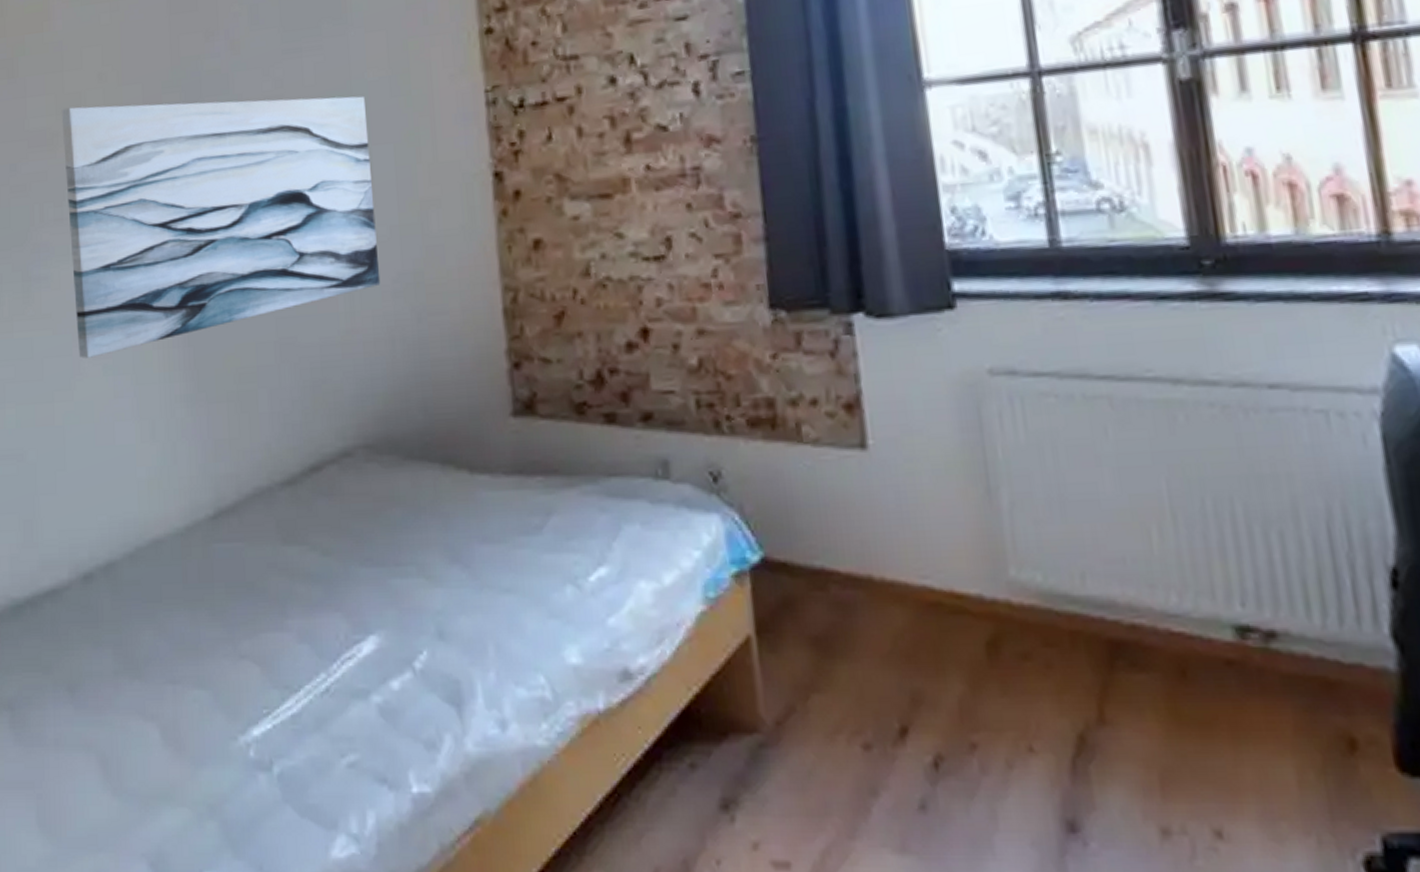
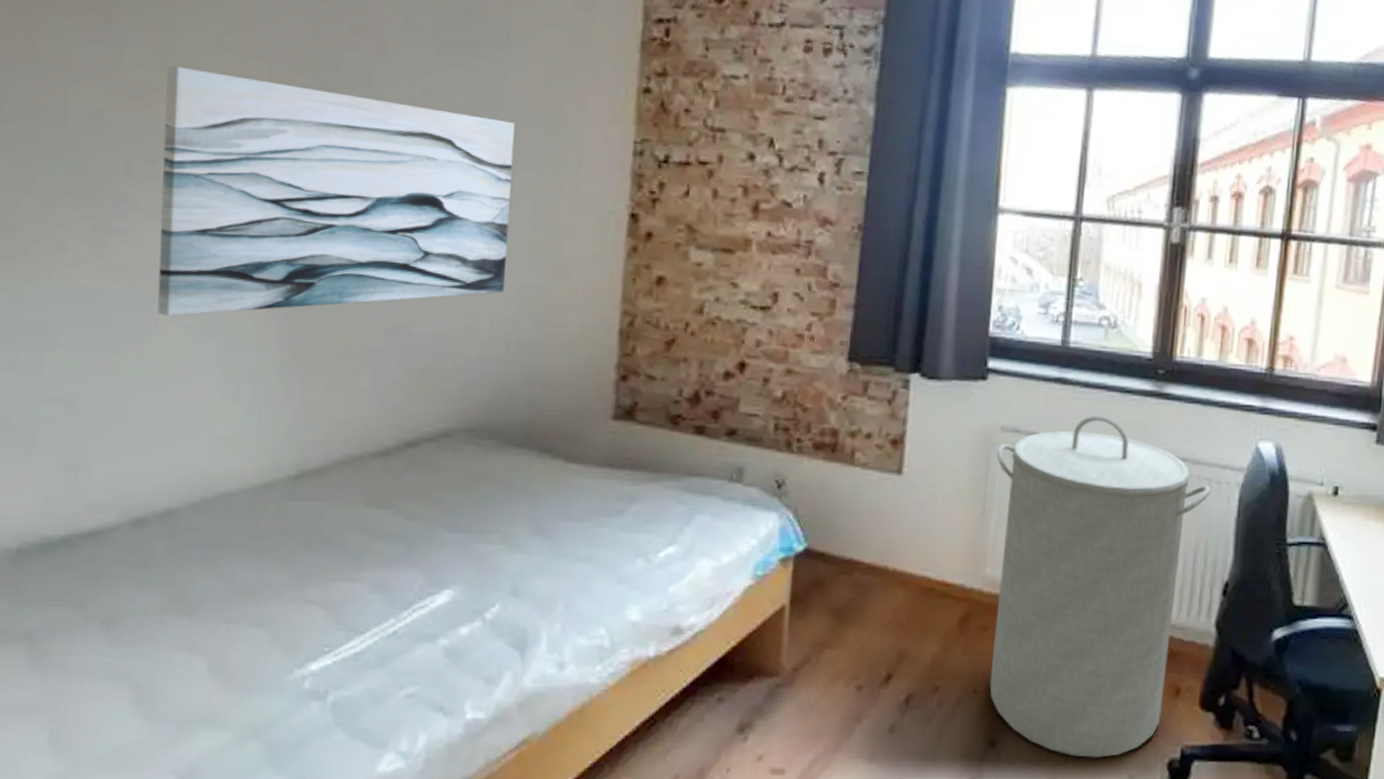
laundry hamper: none [989,335,1335,851] -> present [989,415,1212,758]

